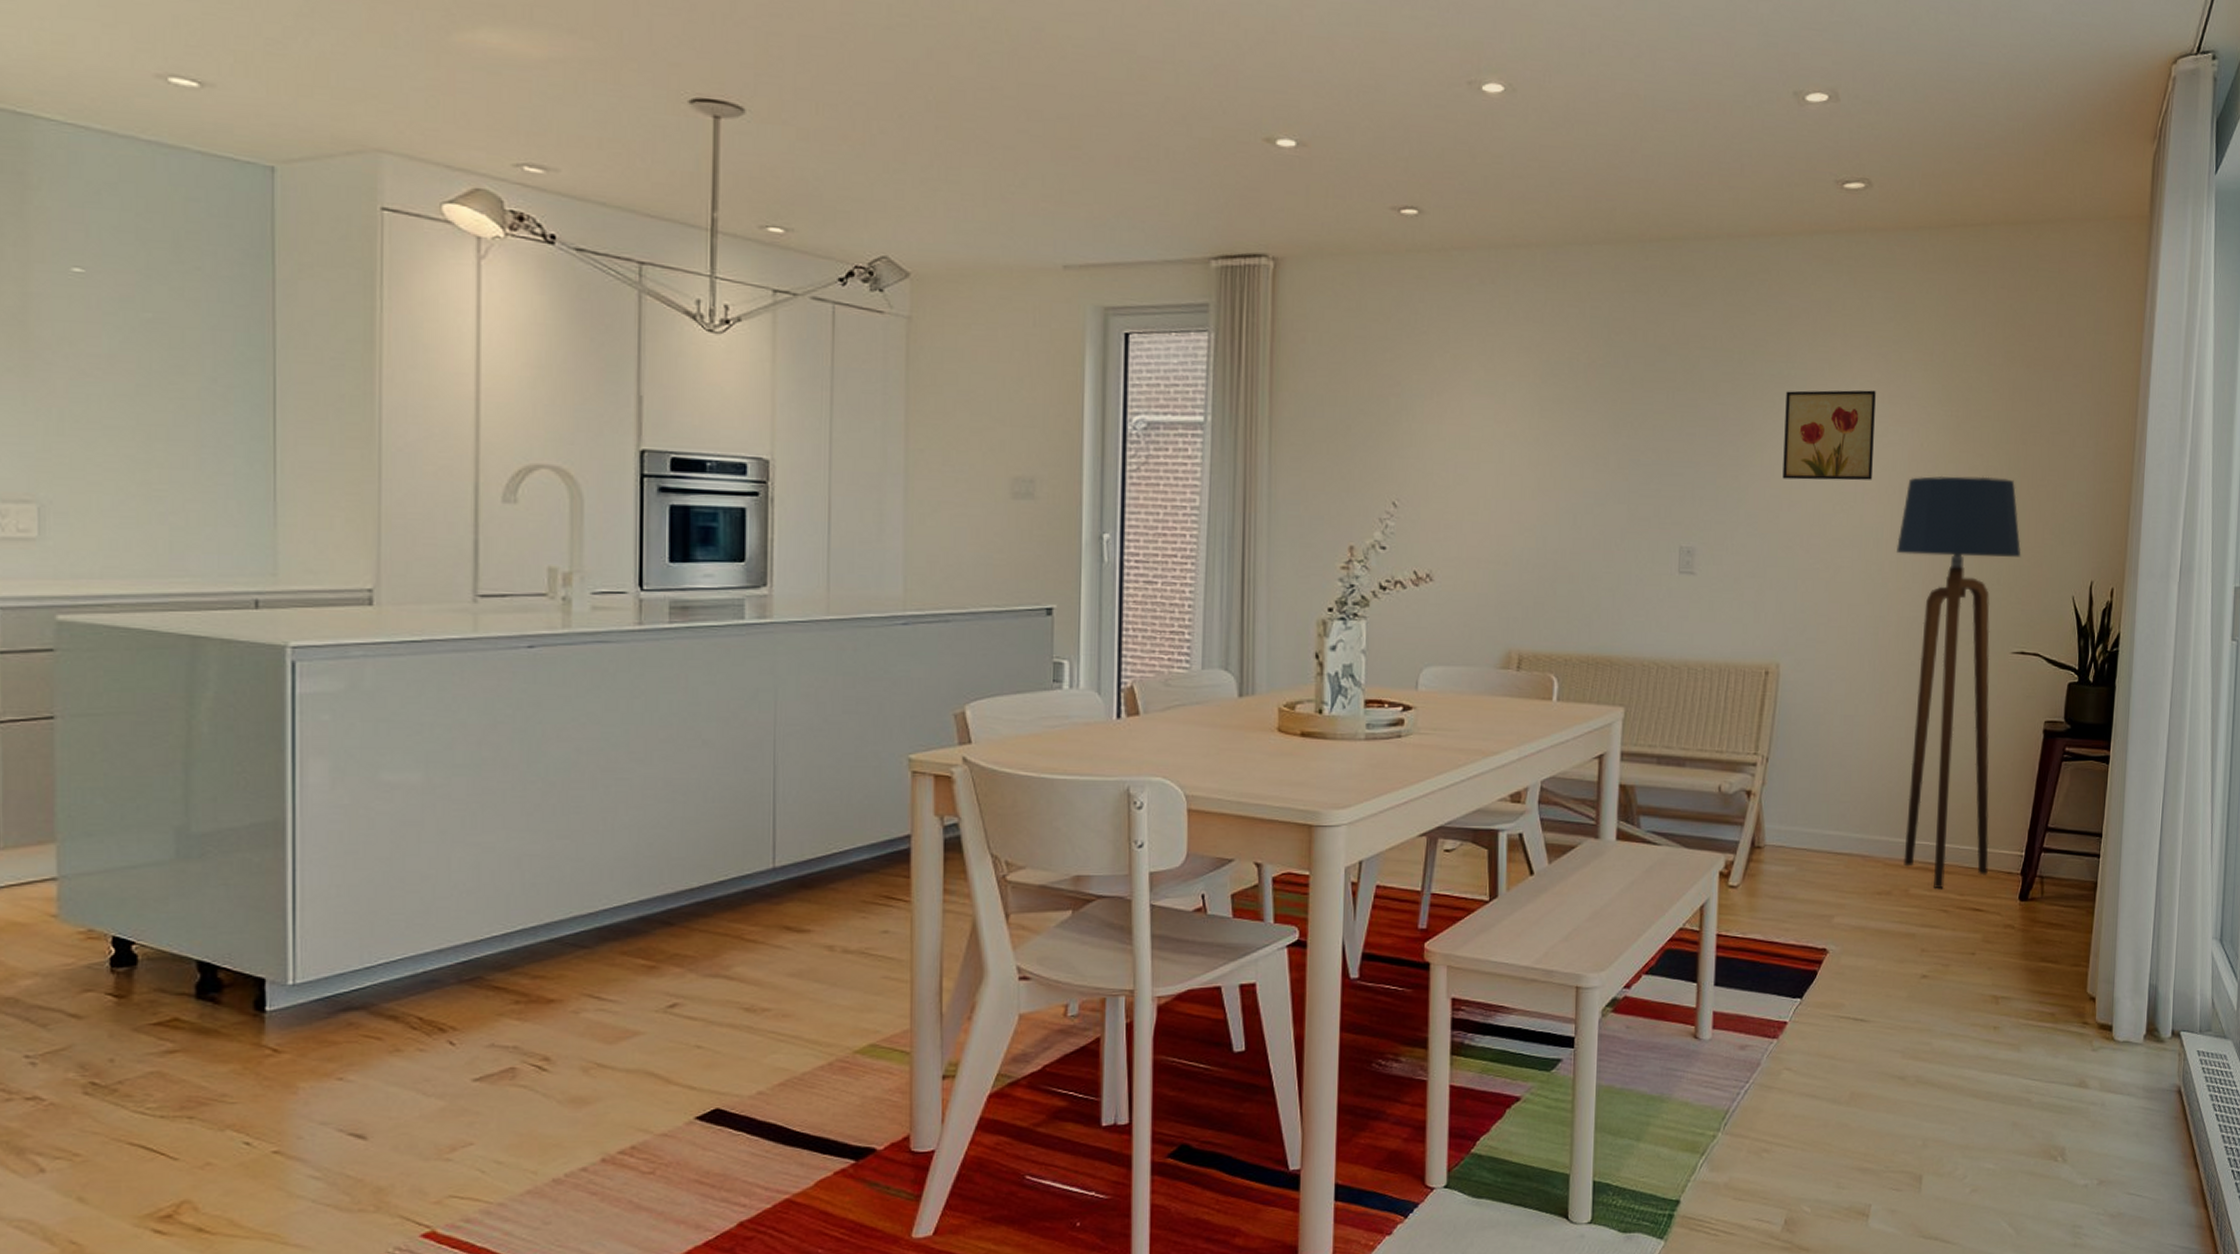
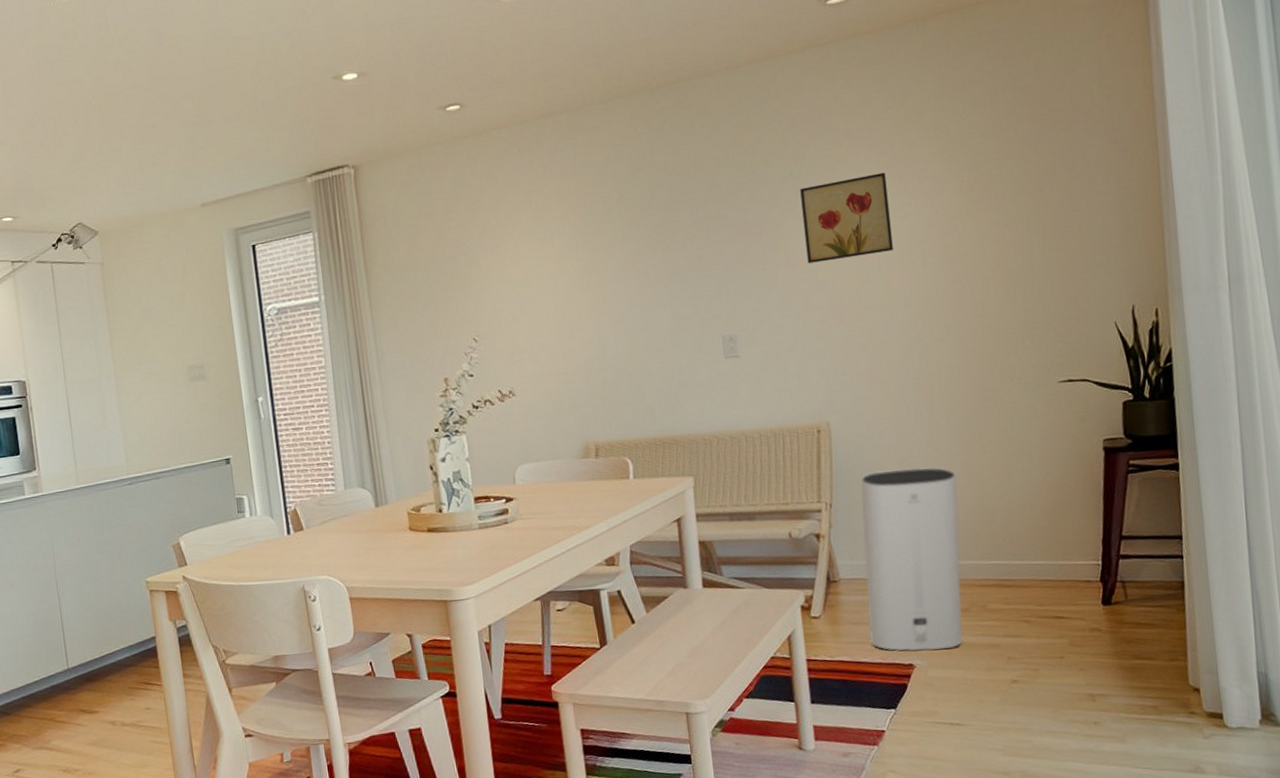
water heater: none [1786,727,1899,935] -> present [860,467,963,652]
floor lamp: present [1897,475,2021,889] -> none [926,226,1066,603]

